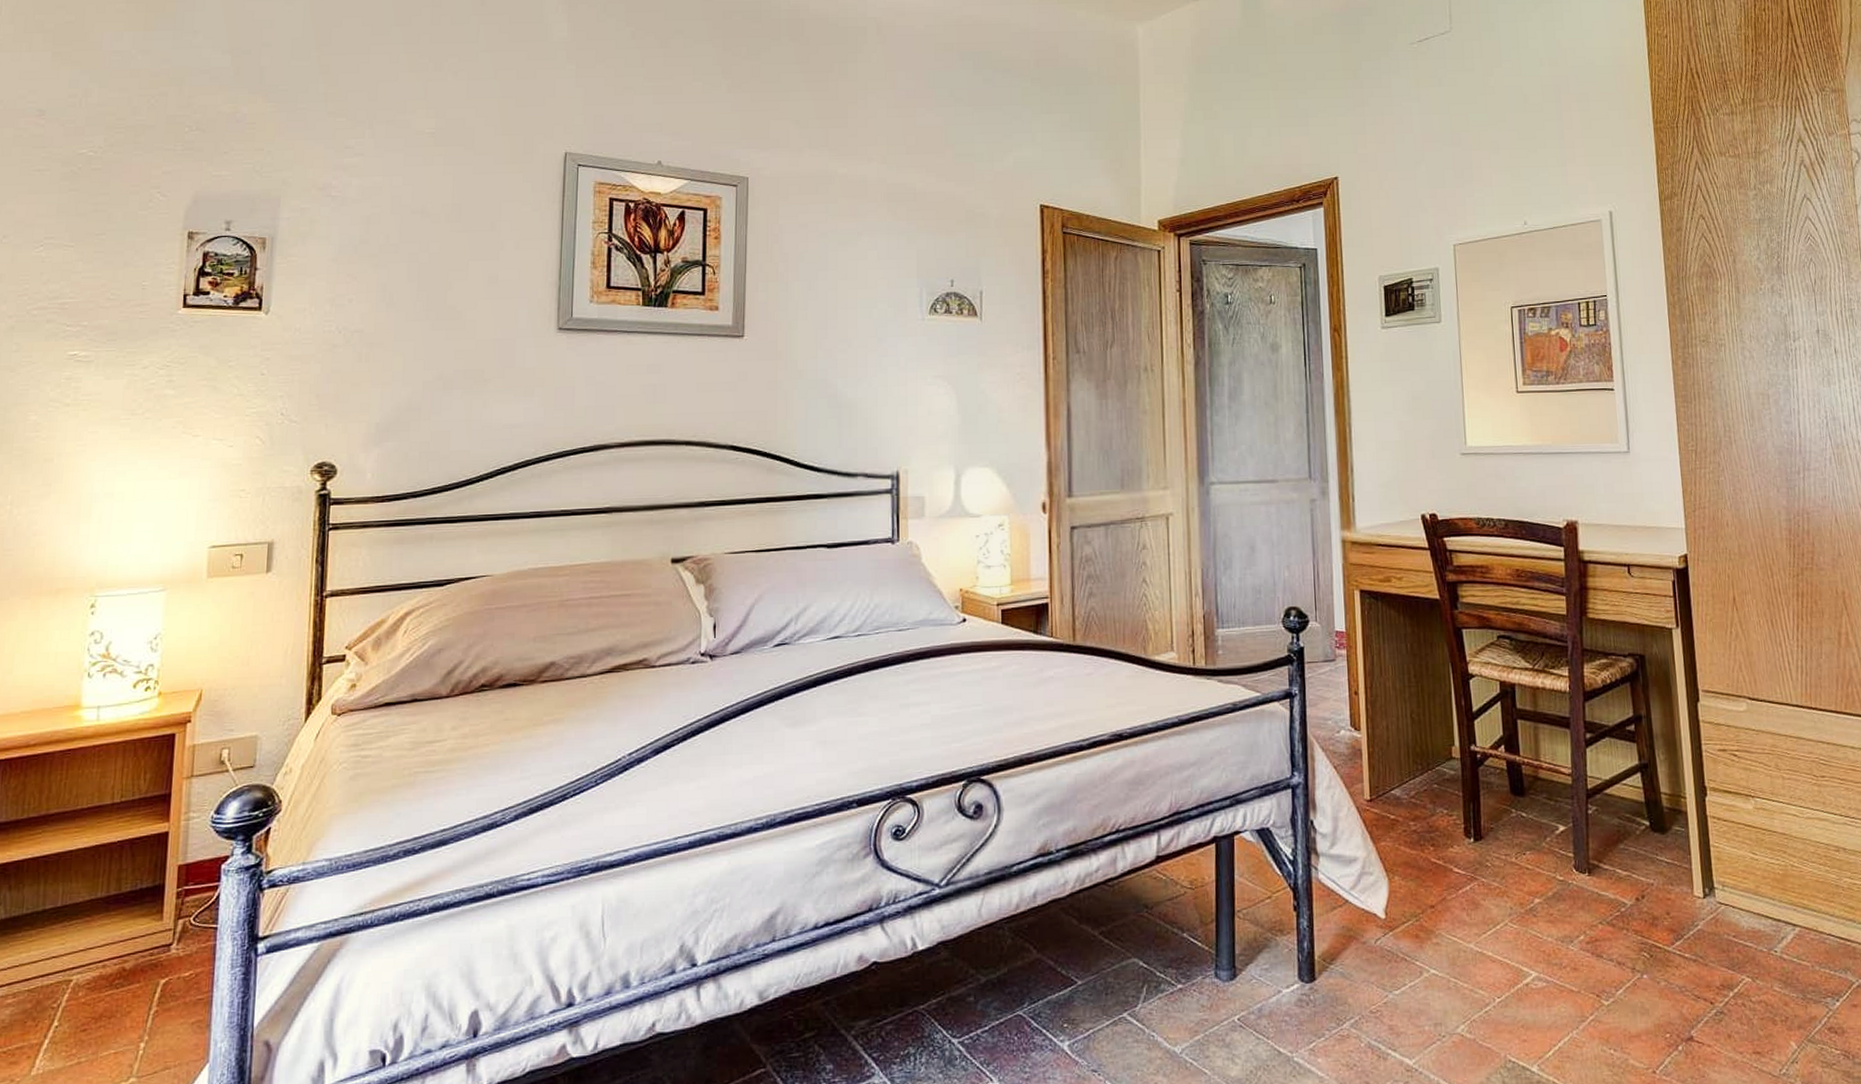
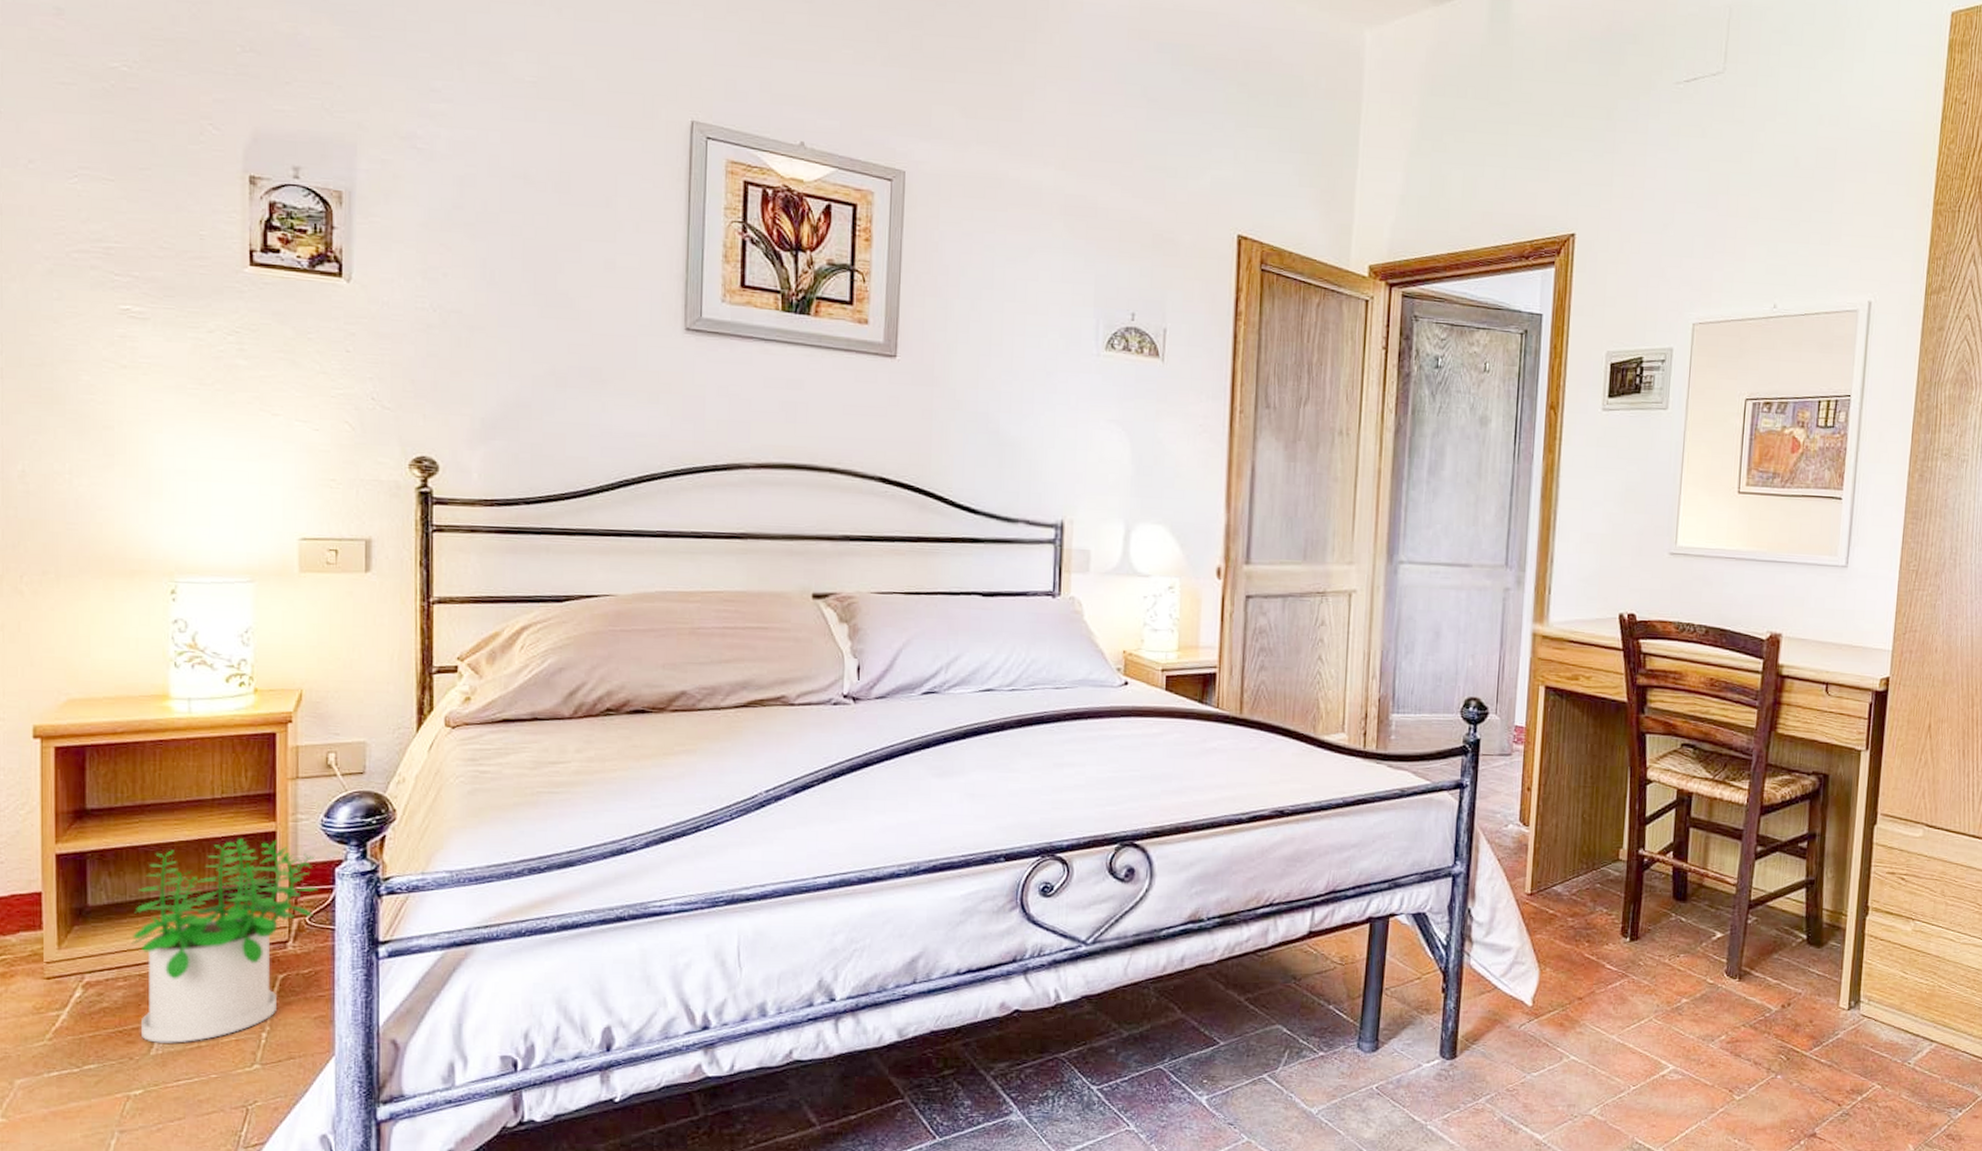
potted plant: none [23,840,204,1062] -> present [131,838,318,1043]

